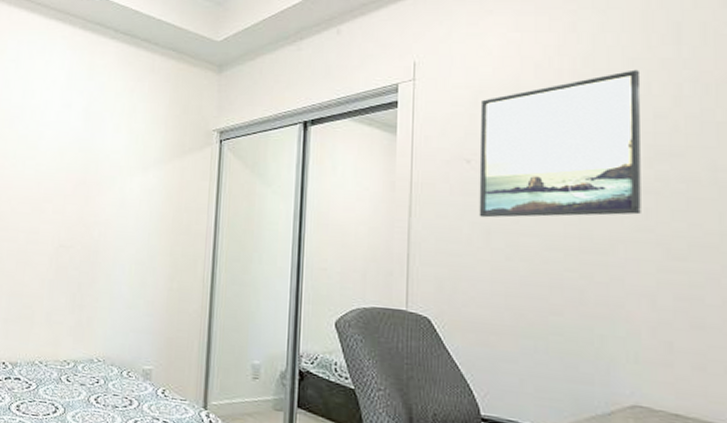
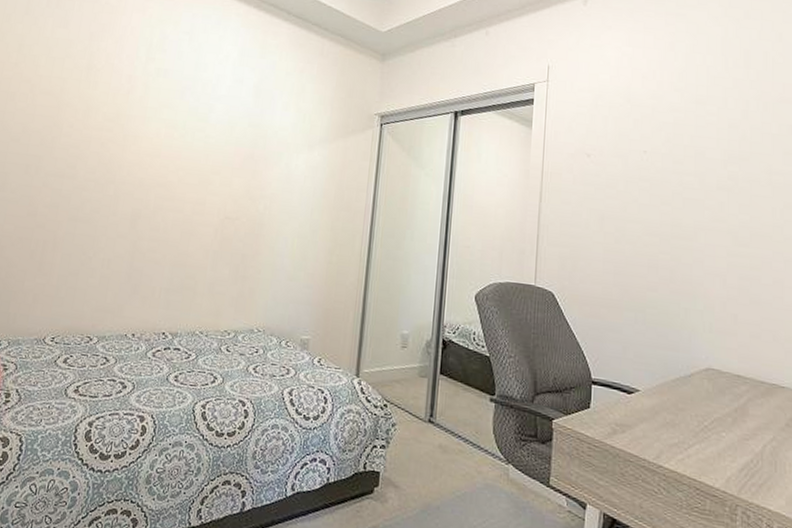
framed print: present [479,69,641,218] -> none [595,86,720,208]

